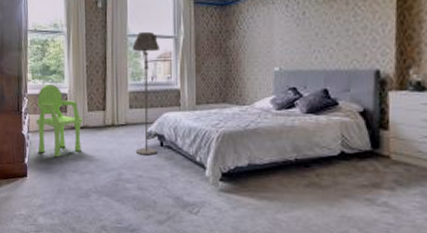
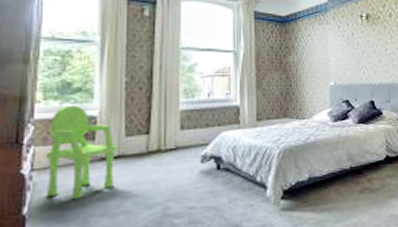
floor lamp: present [132,31,160,156] -> none [186,44,218,183]

